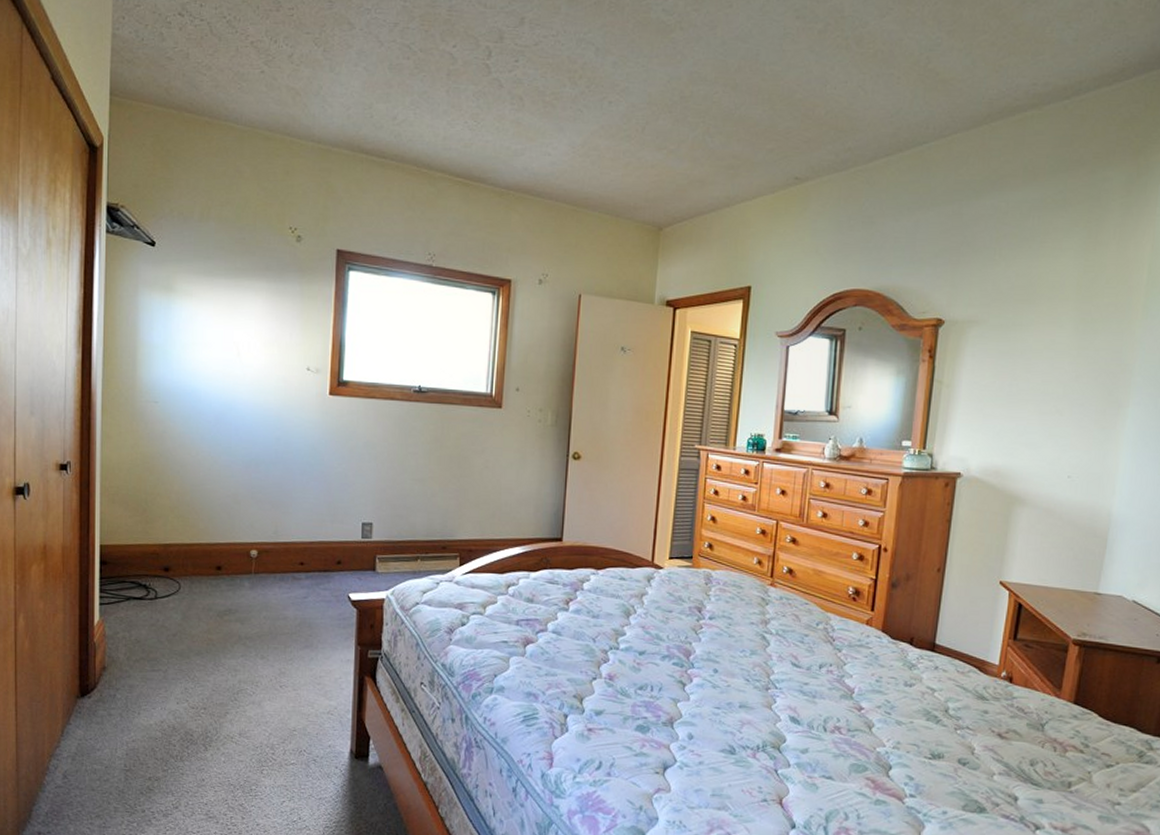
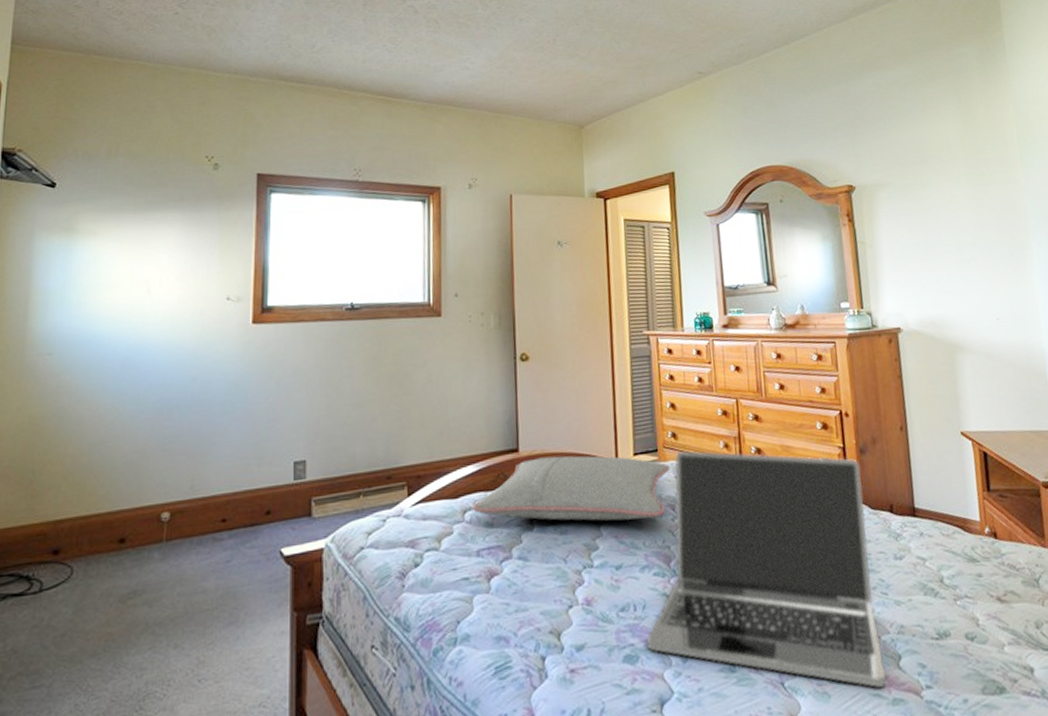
pillow: none [516,549,703,617] -> present [473,456,671,521]
laptop: none [659,560,889,788] -> present [647,450,887,688]

